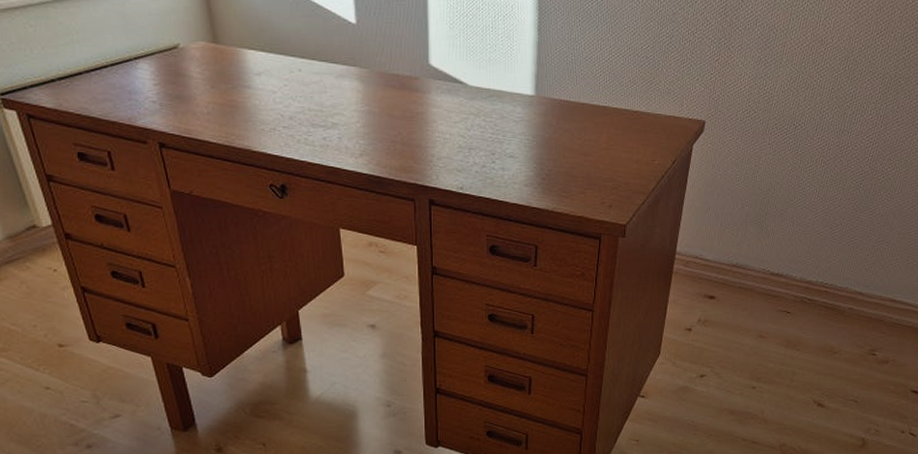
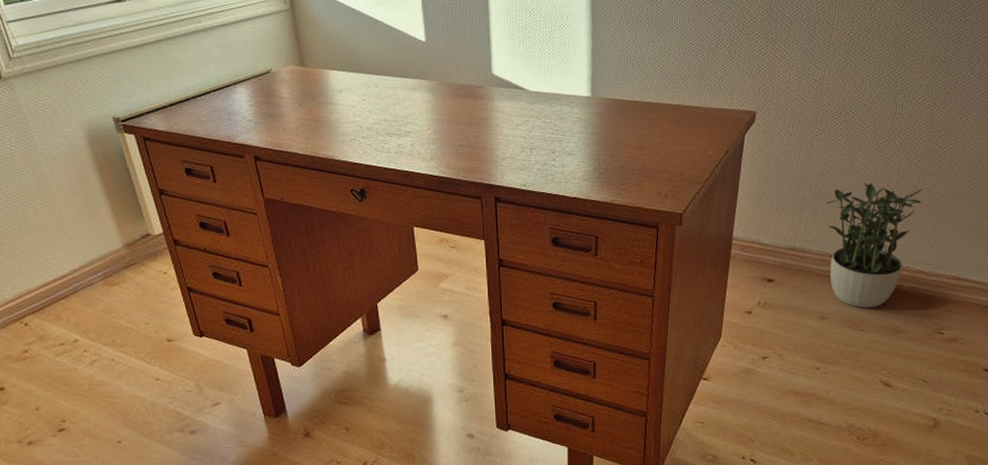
potted plant: none [770,201,866,328] -> present [825,183,924,309]

